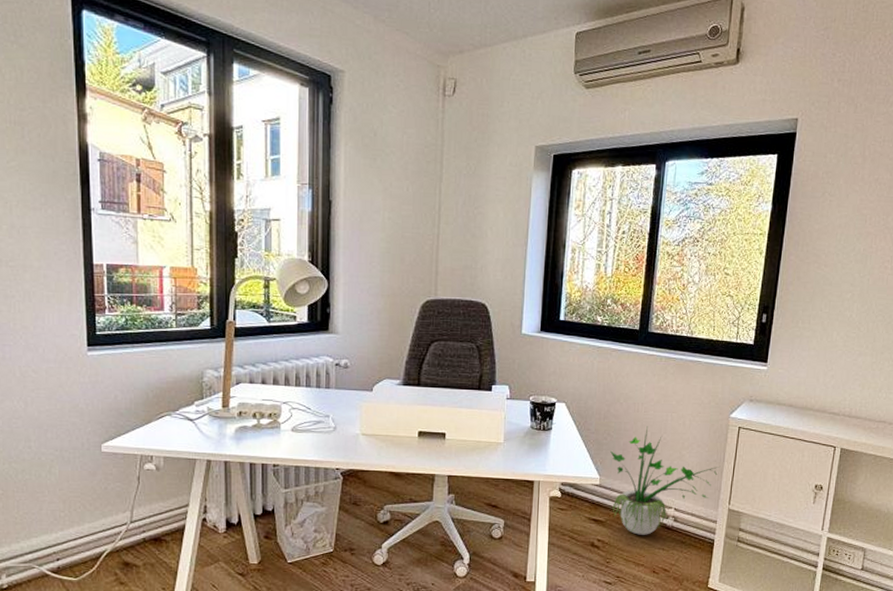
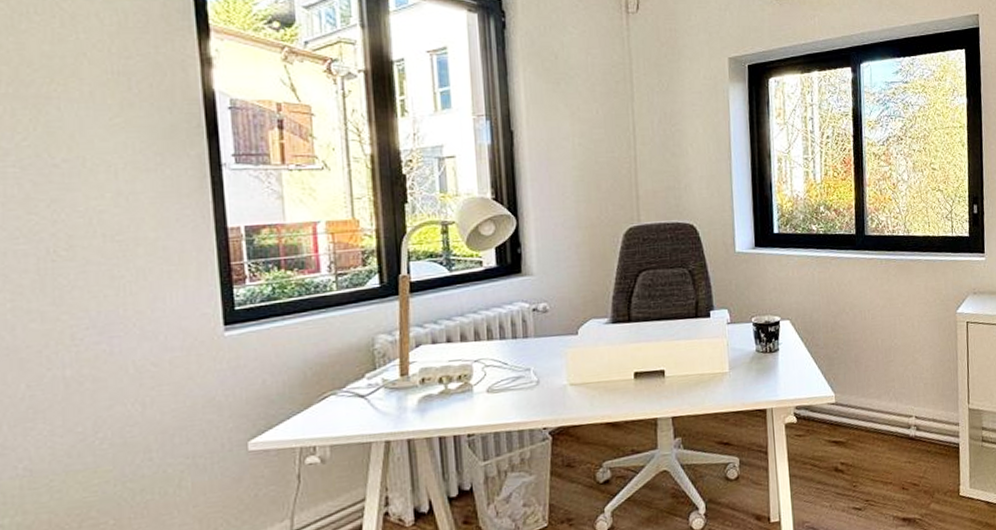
potted plant: present [610,426,719,535] -> none [842,333,954,451]

